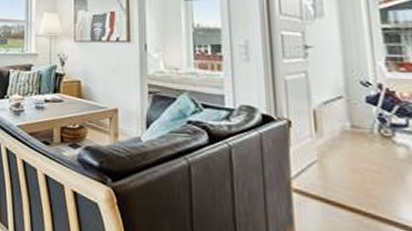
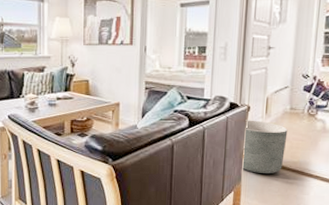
planter: none [287,138,355,219] -> present [242,120,288,174]

